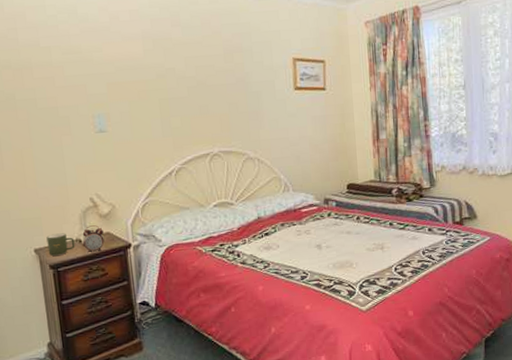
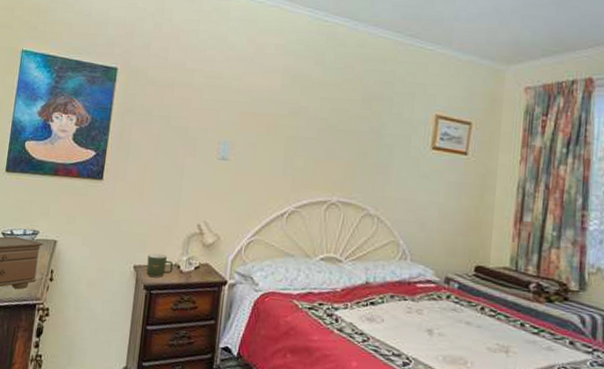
alarm clock: present [82,225,105,254] -> none [181,253,203,282]

